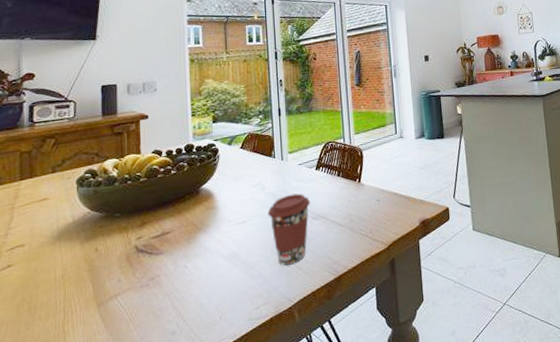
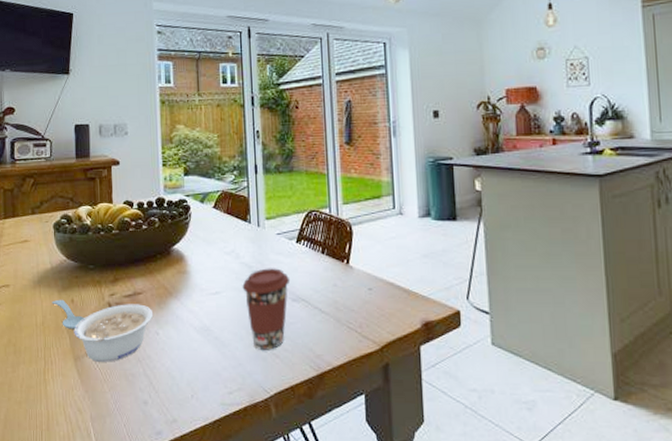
spoon: none [73,250,110,278] -> present [52,299,85,330]
legume: none [97,242,182,304] -> present [74,304,154,362]

